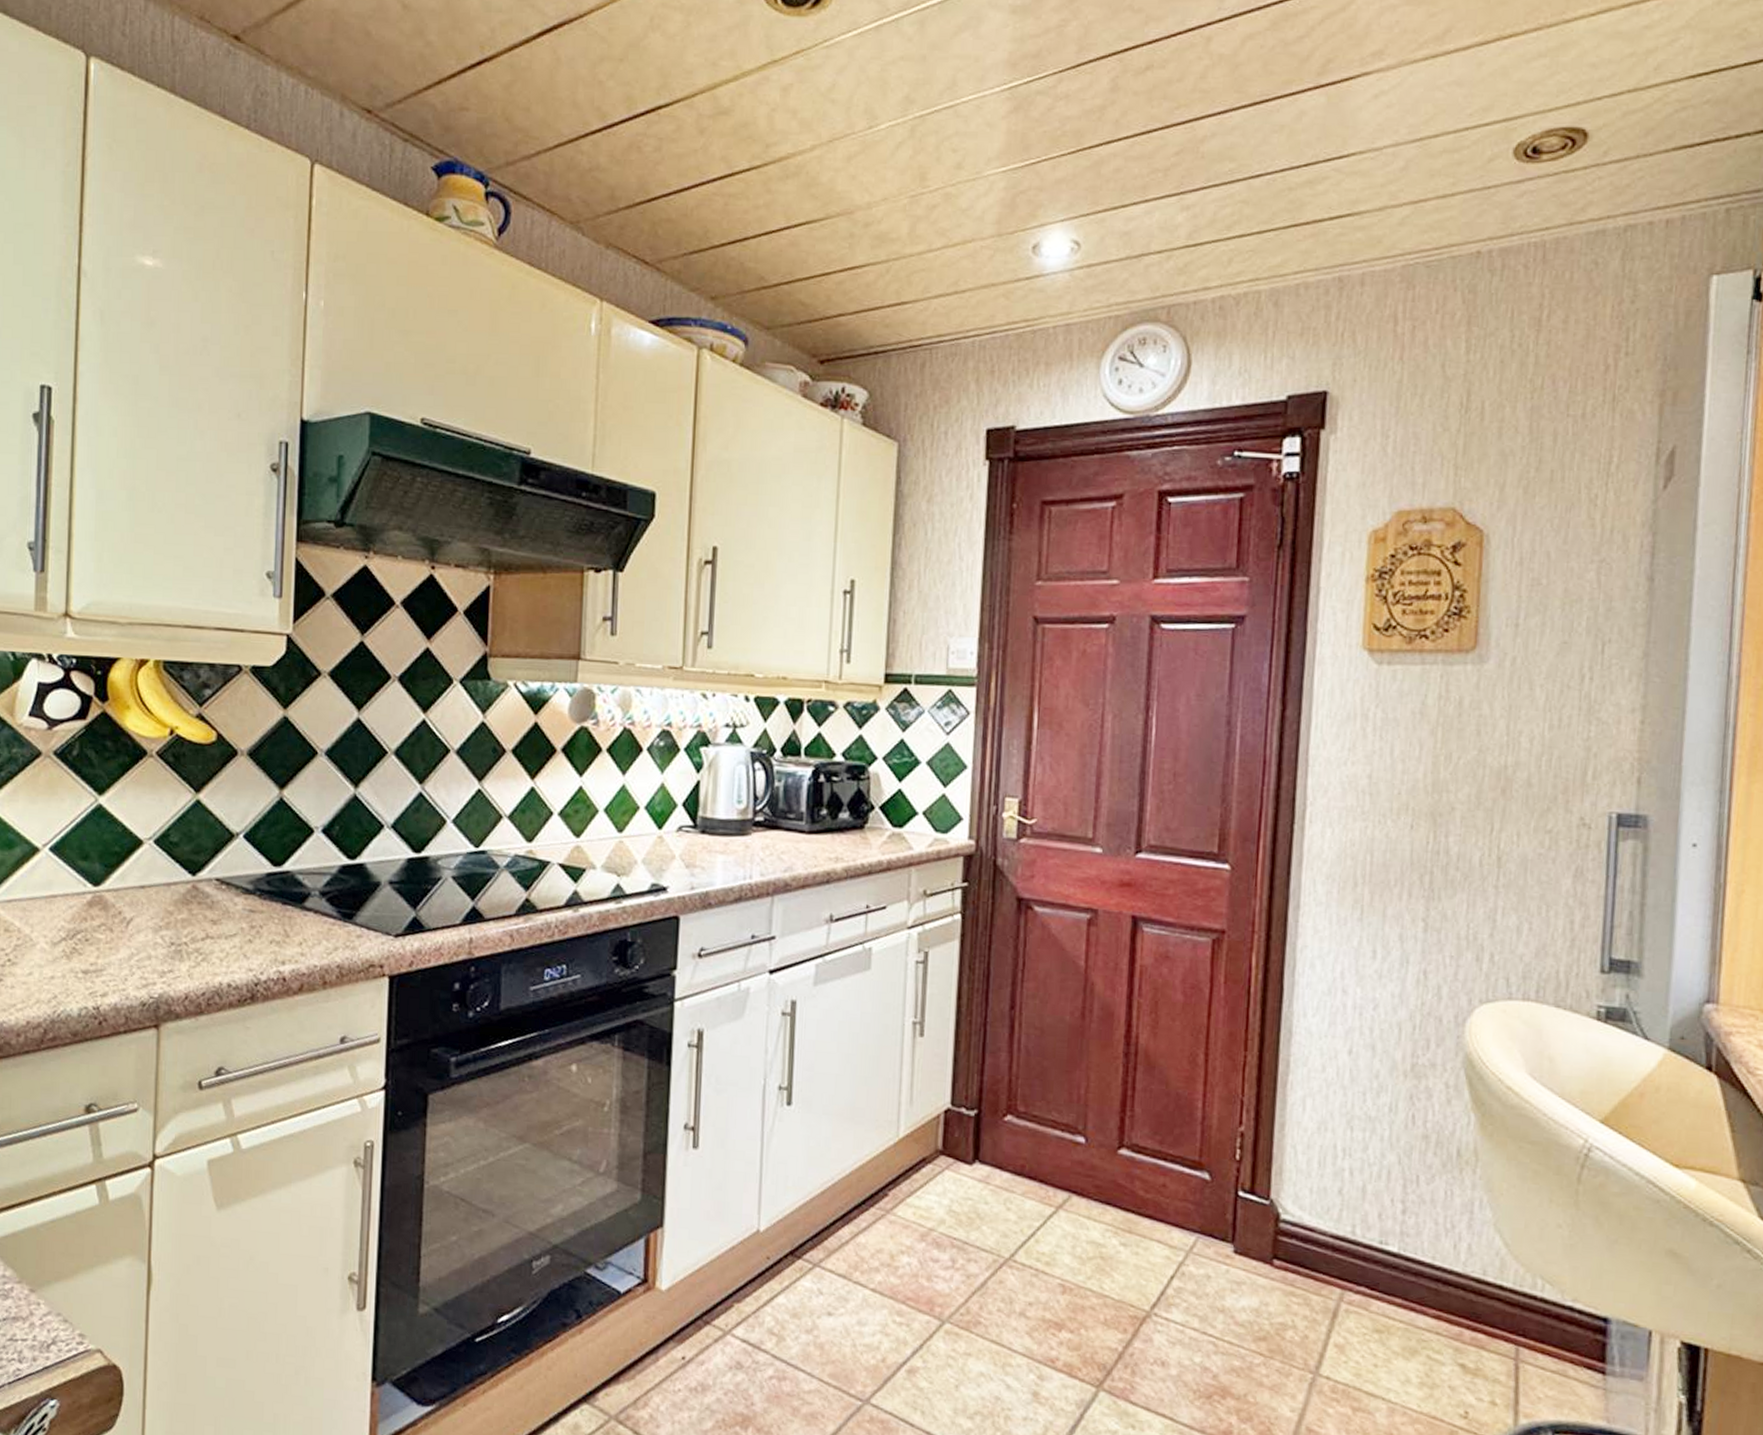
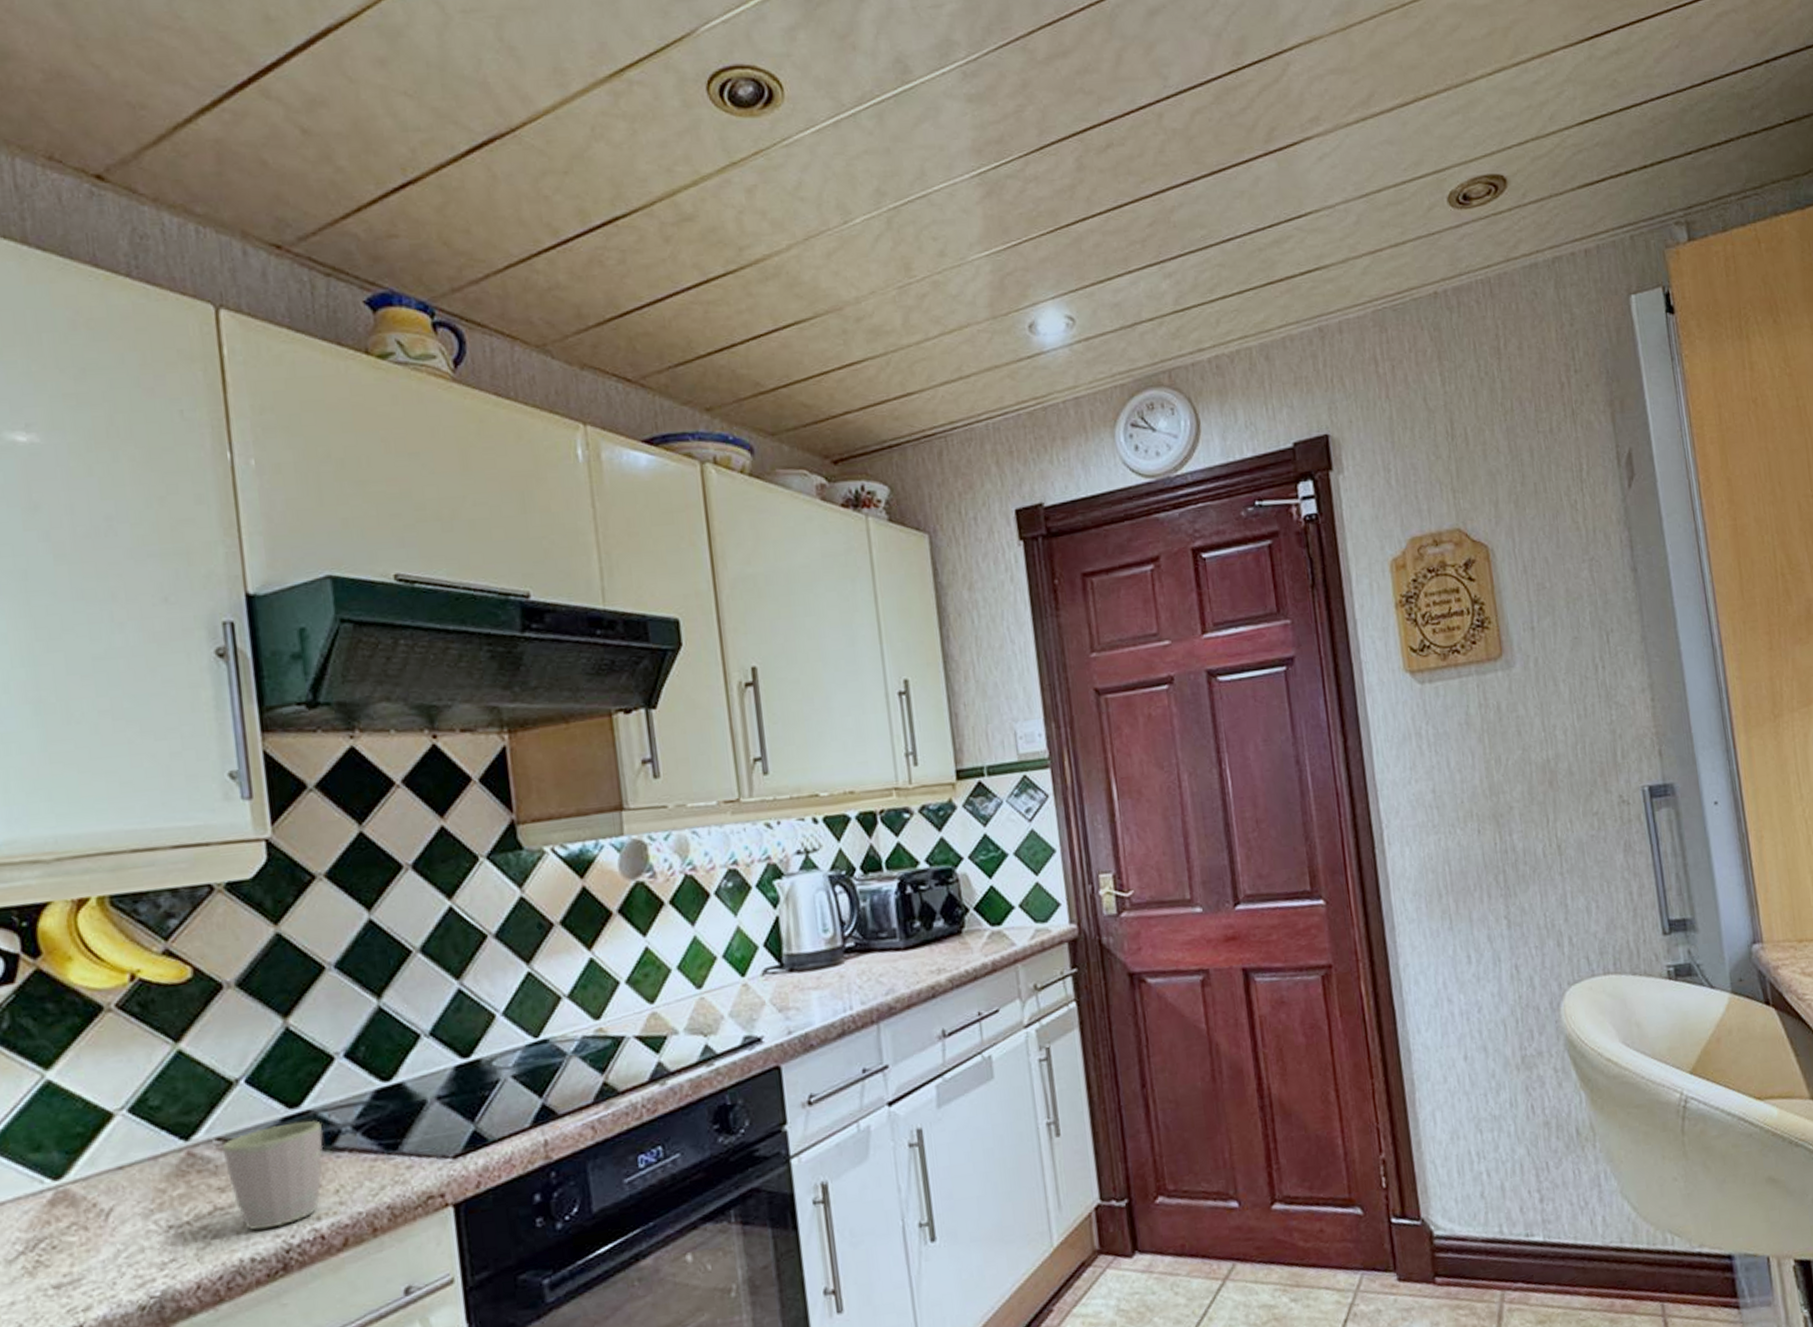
mug: none [218,878,297,963] -> present [222,1121,324,1230]

